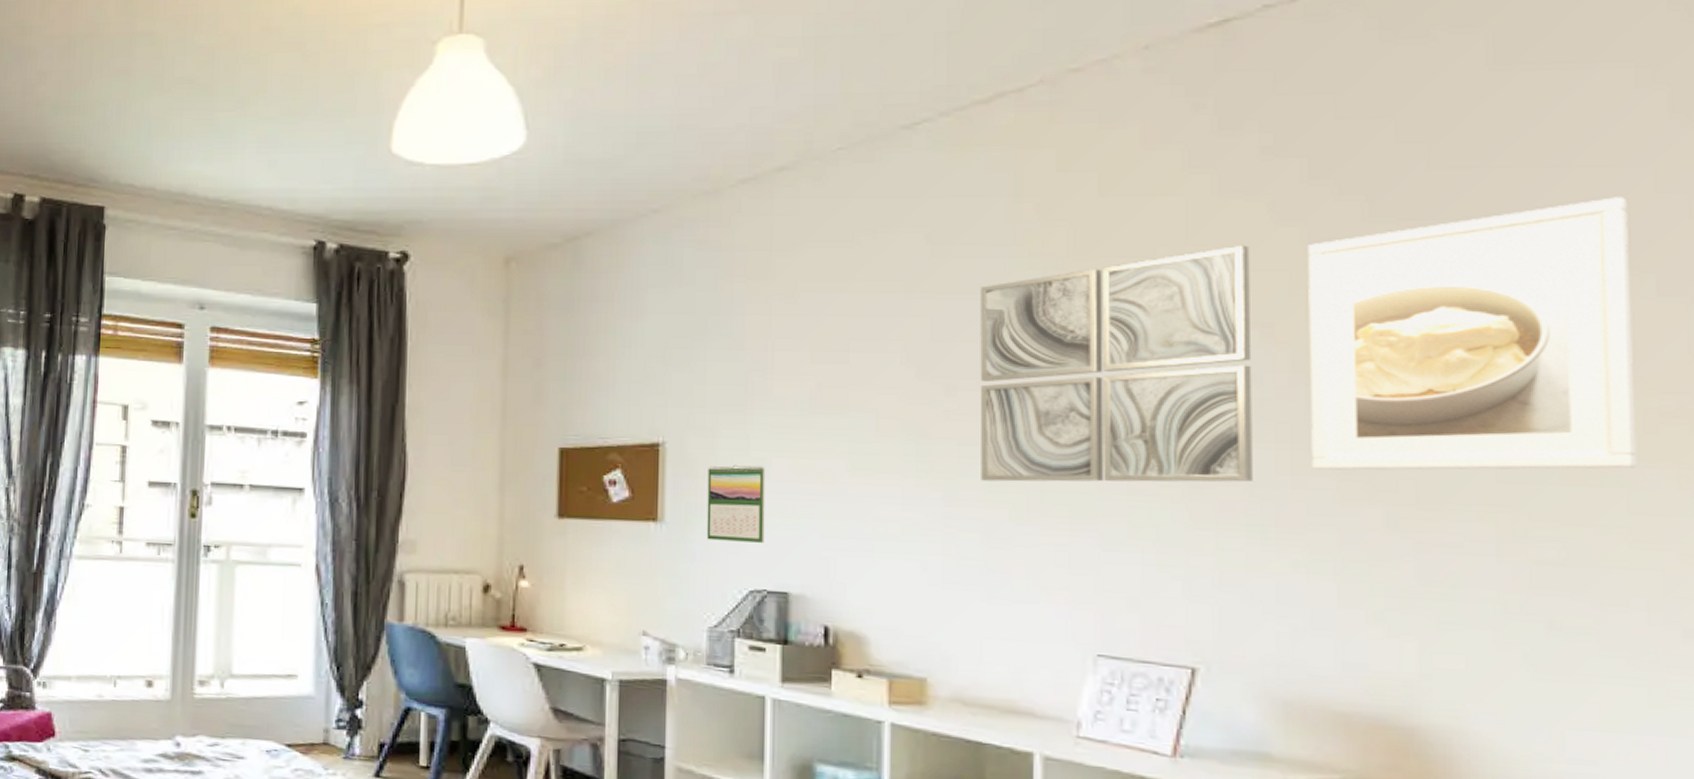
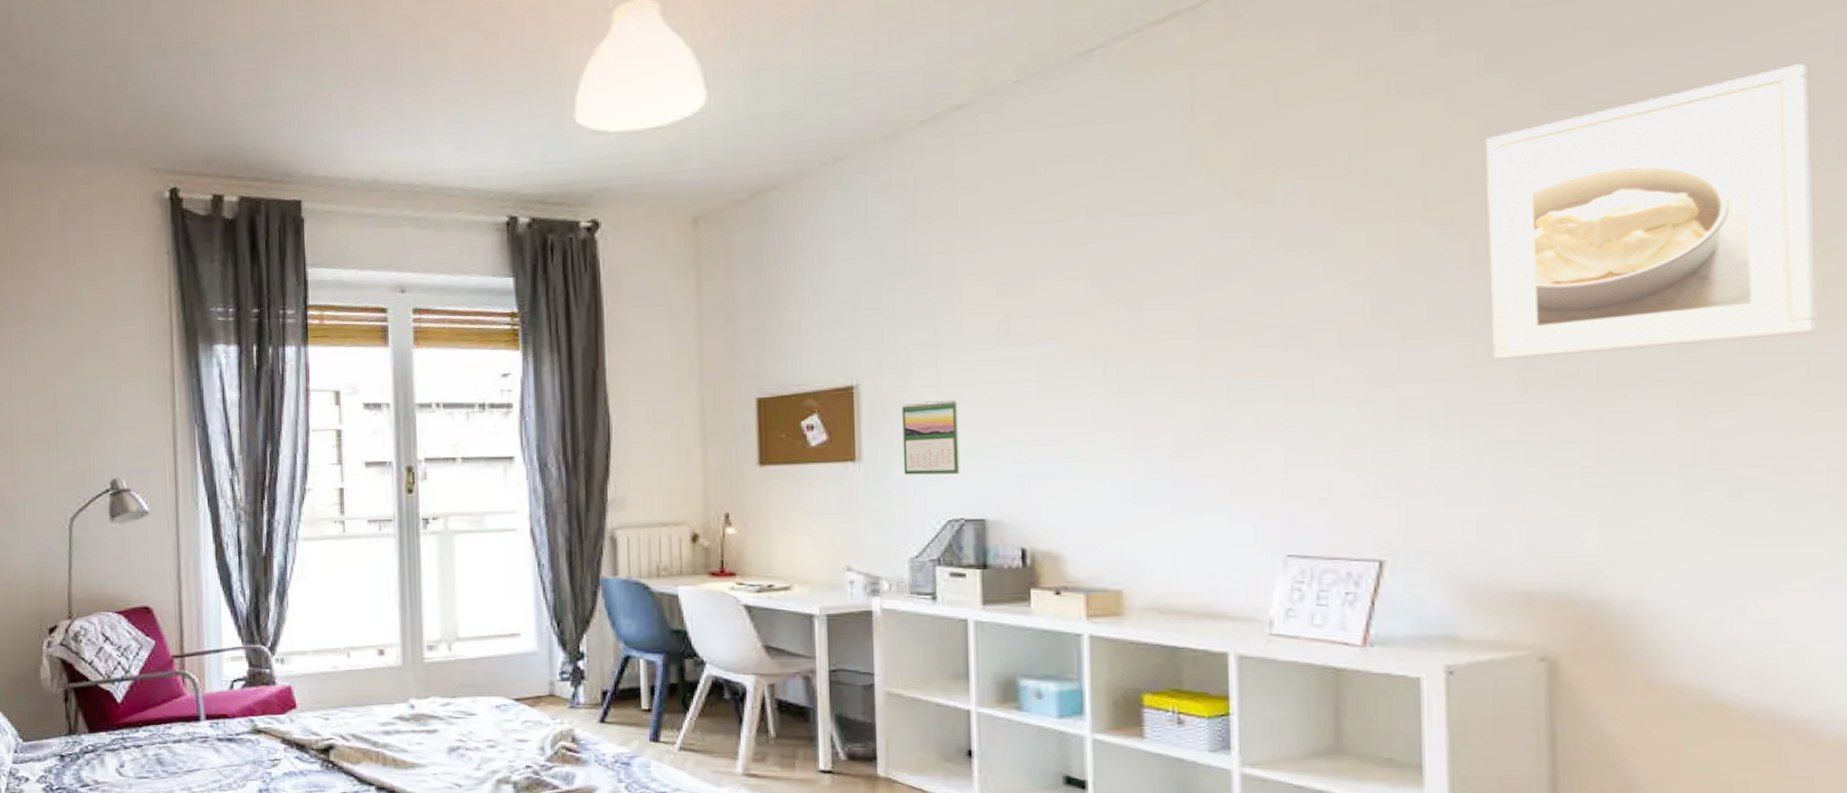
wall art: present [980,245,1253,483] -> none [1161,144,1435,397]

